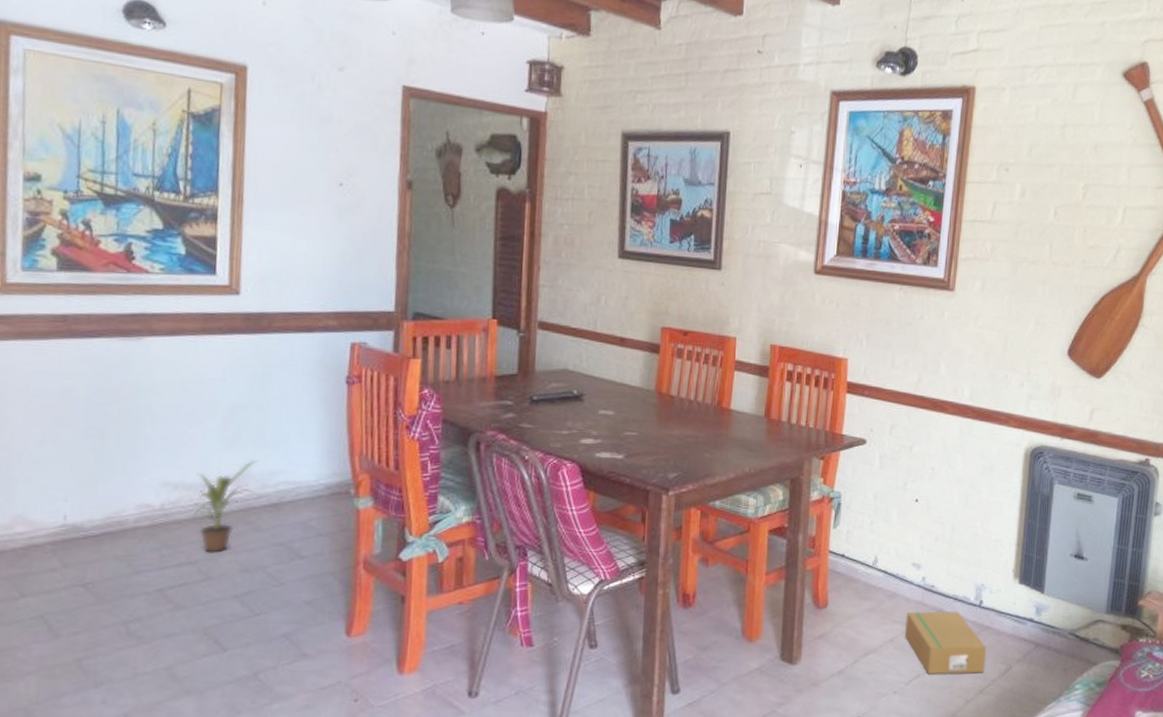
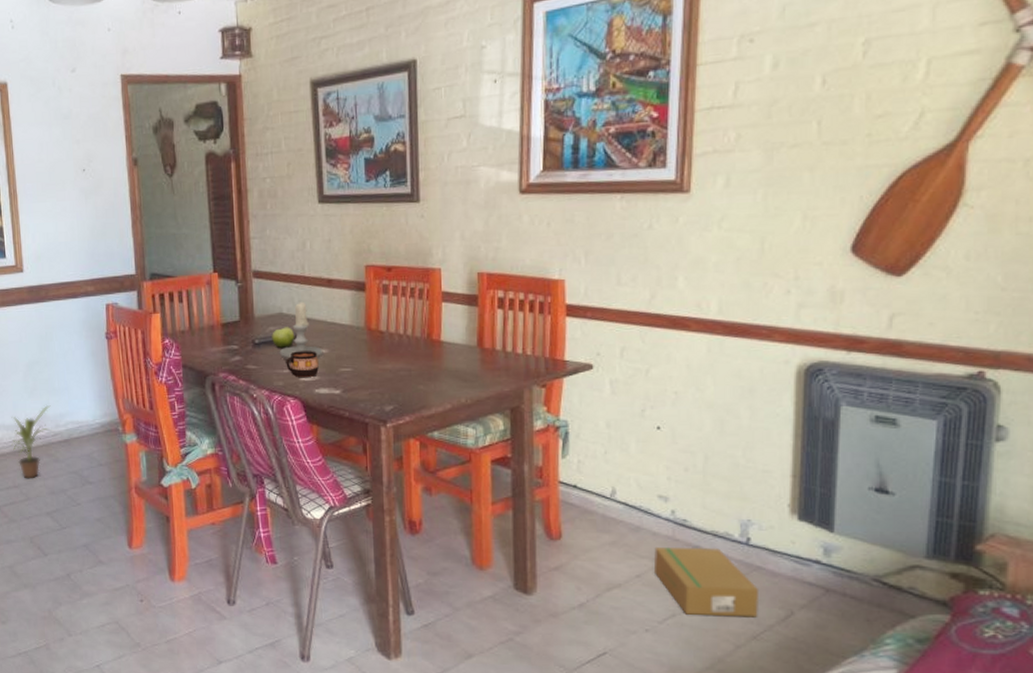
fruit: none [552,384,579,408] -> present [272,327,295,349]
candle: none [559,357,609,422] -> present [279,300,323,362]
cup: none [566,410,603,441] -> present [286,349,319,378]

